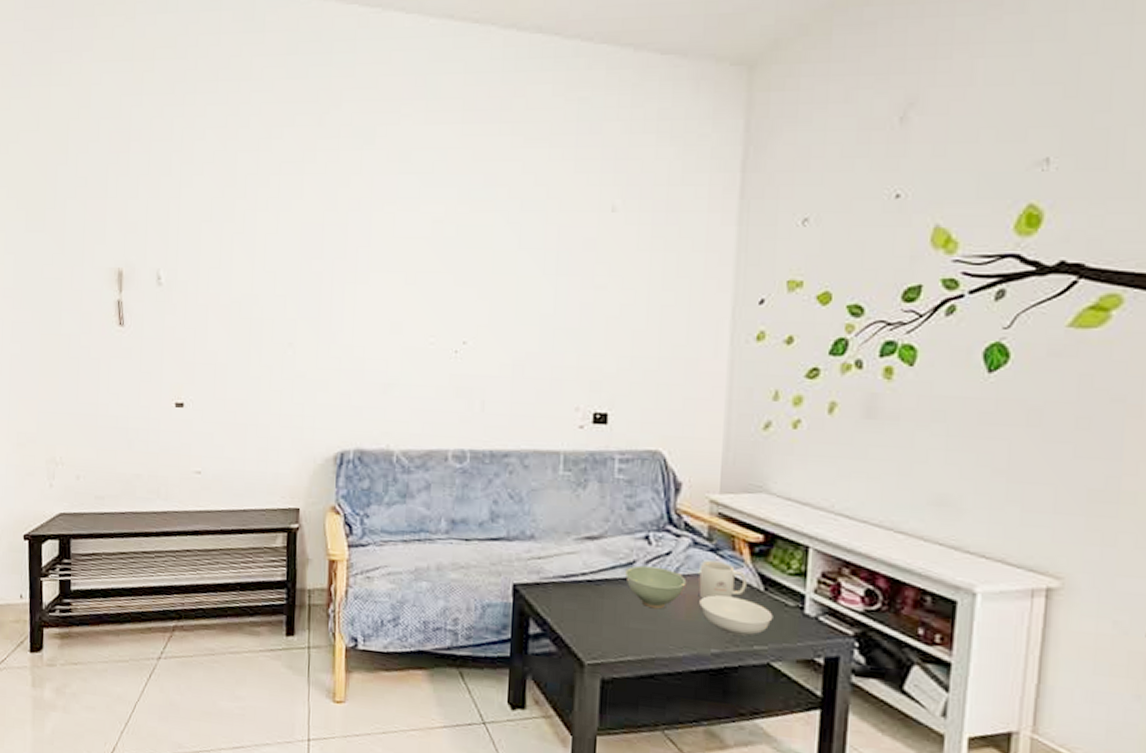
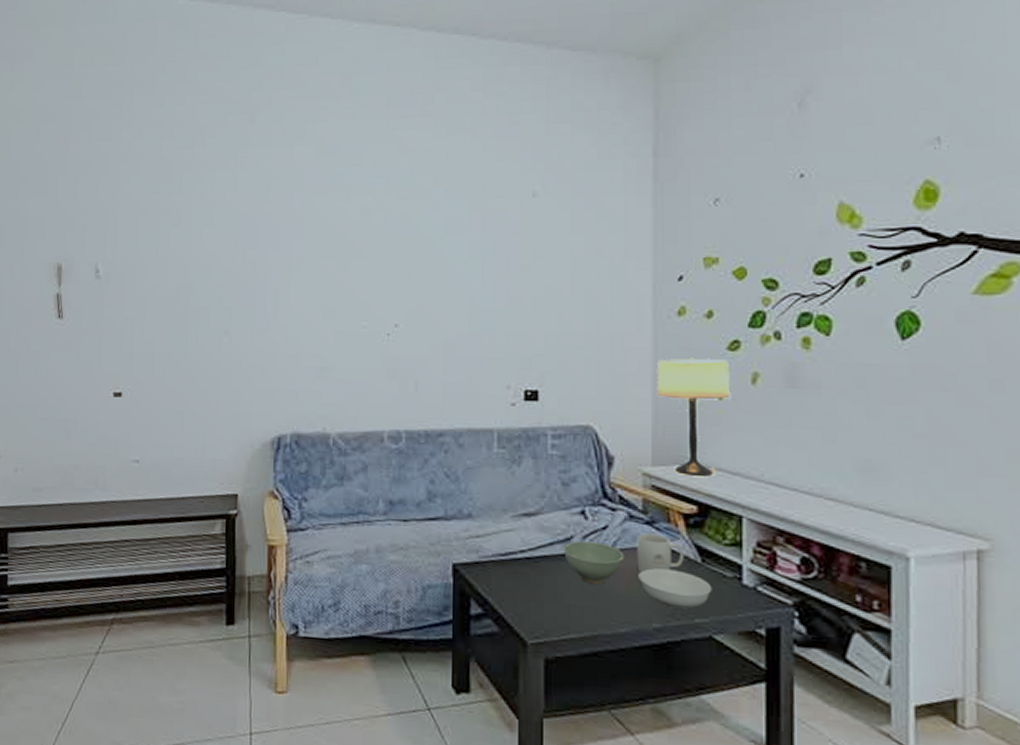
table lamp: none [731,386,805,505] -> present [658,359,729,476]

